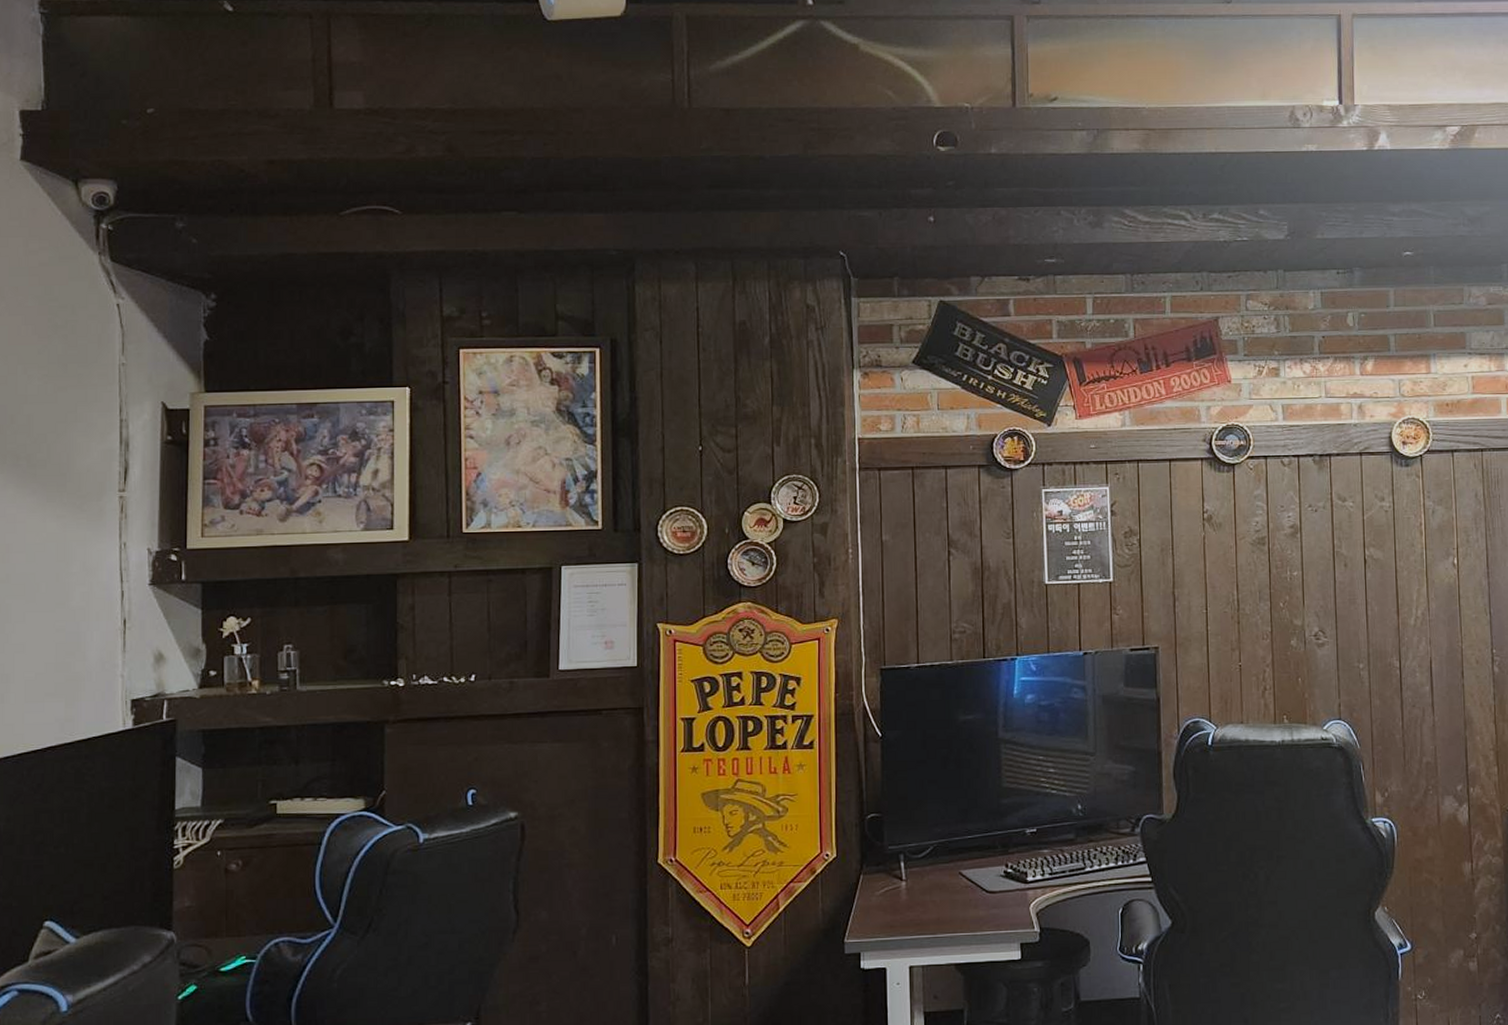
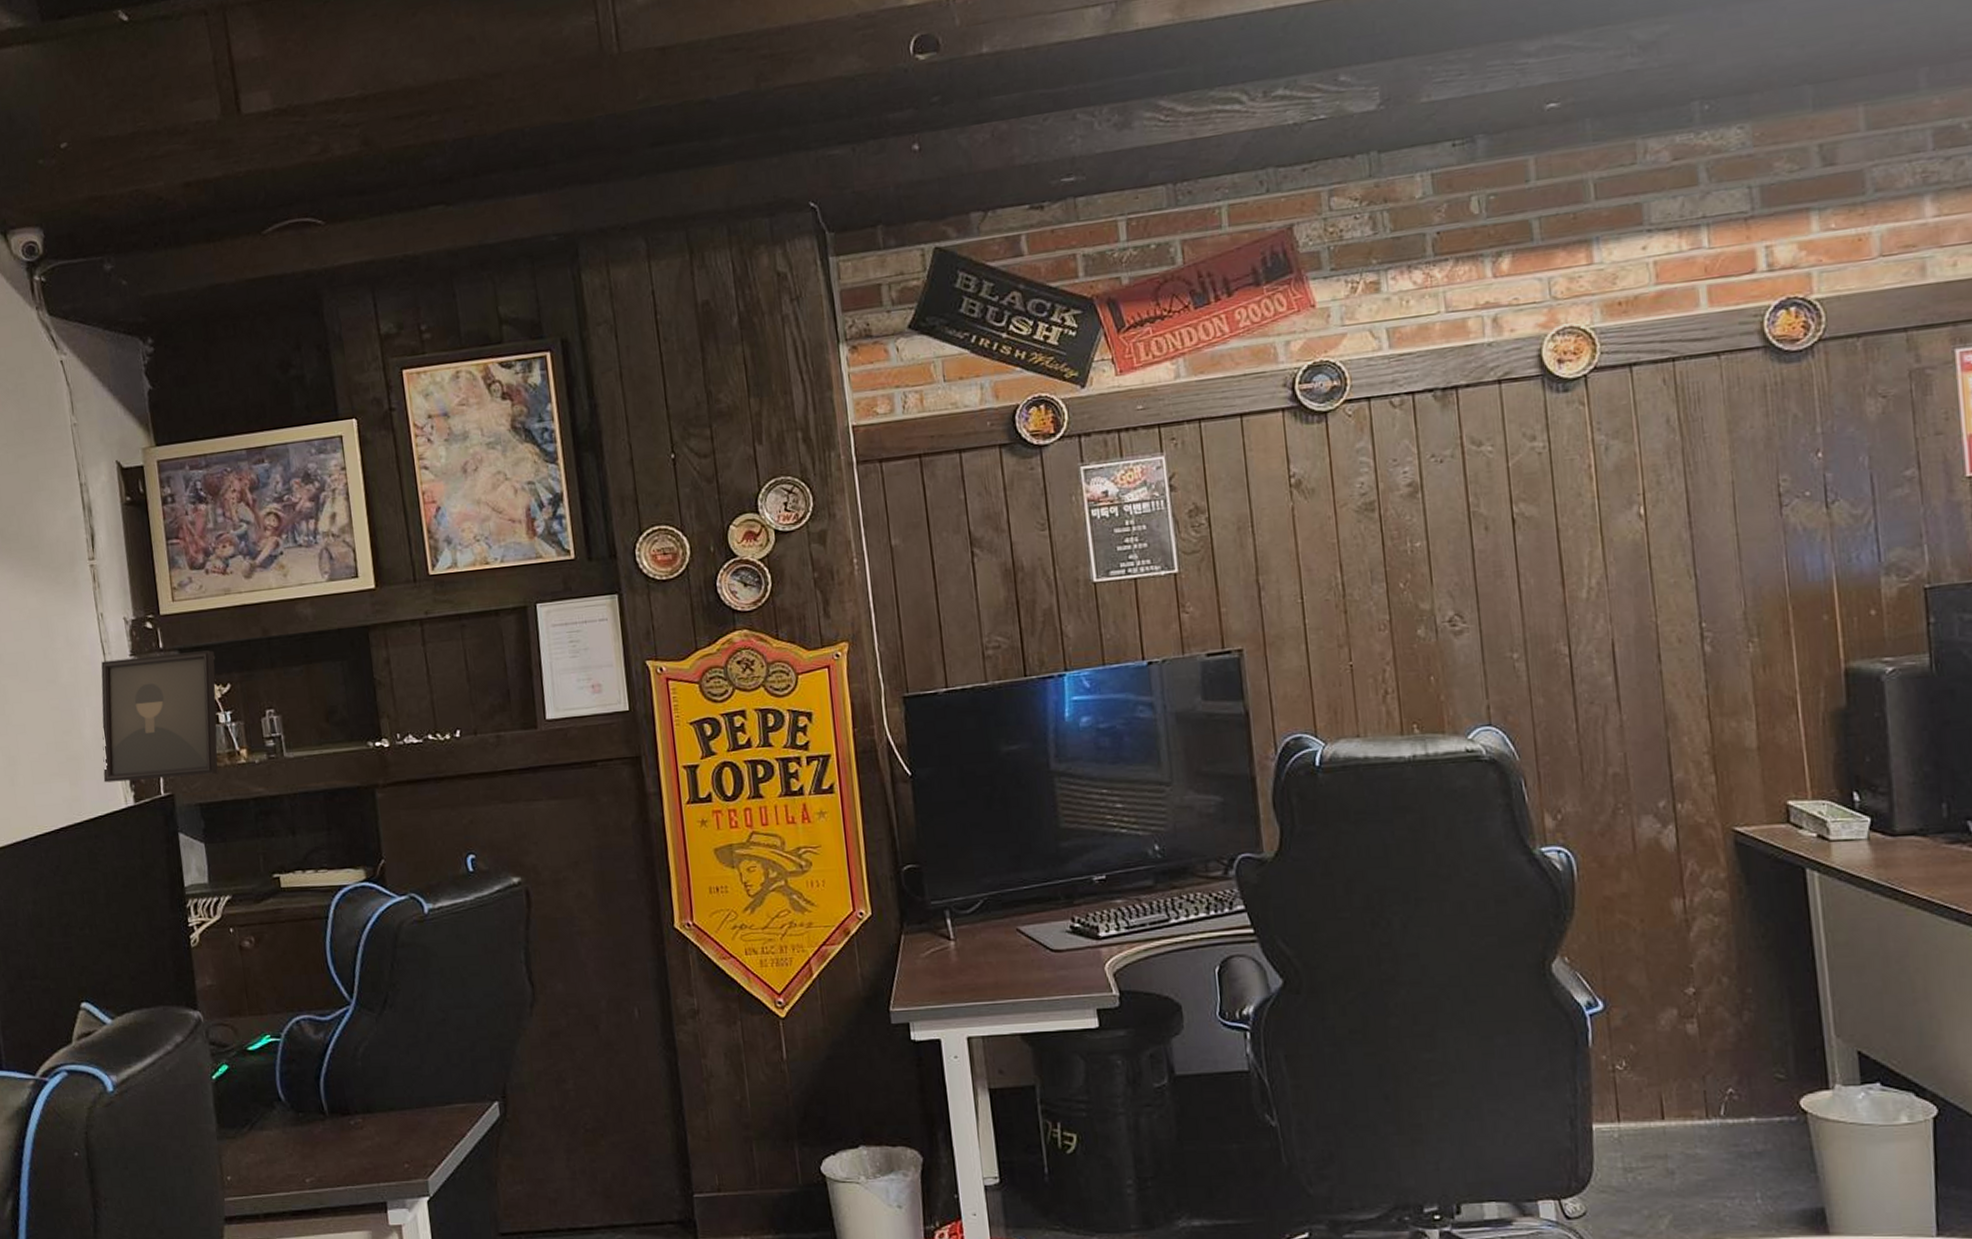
picture frame: none [103,585,239,705] -> present [101,650,218,783]

